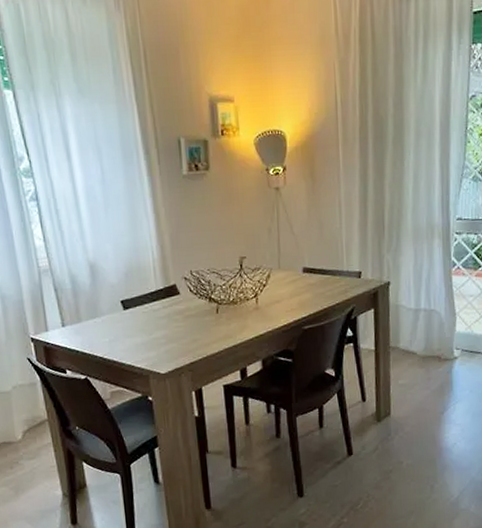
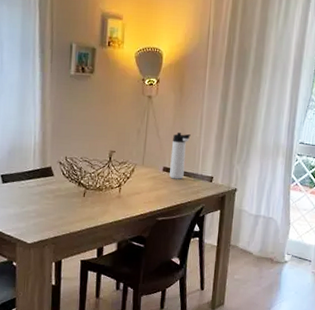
thermos bottle: none [309,226,330,280] -> present [169,133,191,179]

